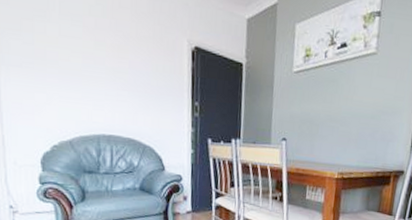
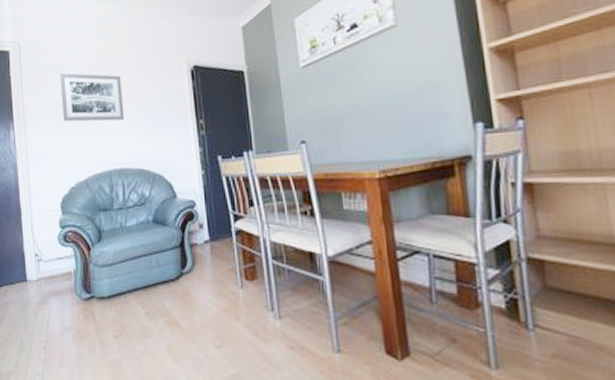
wall art: none [43,18,118,86] -> present [60,72,125,122]

